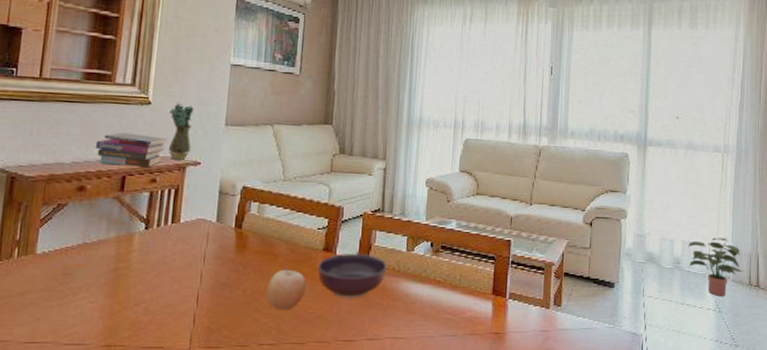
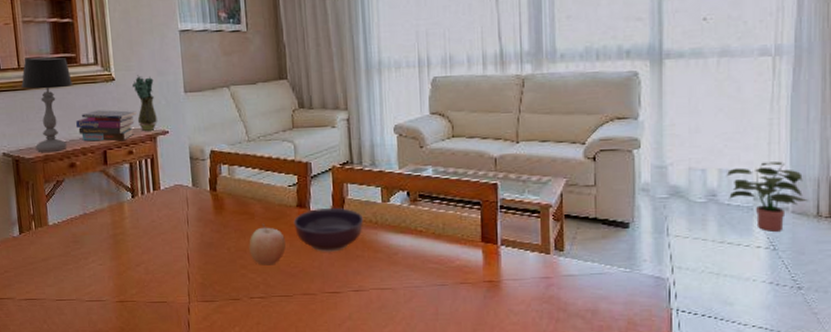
table lamp: none [38,68,102,173] -> present [21,56,73,153]

